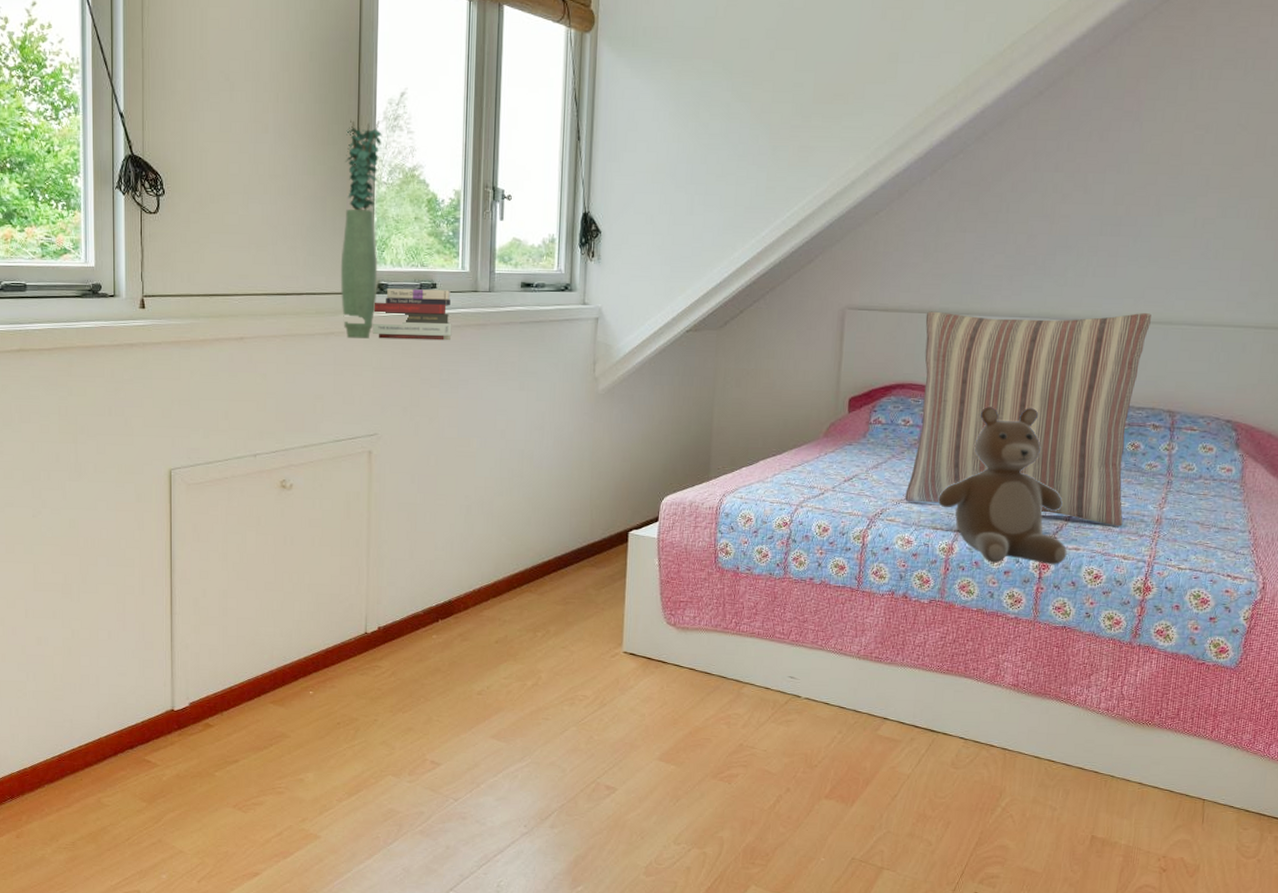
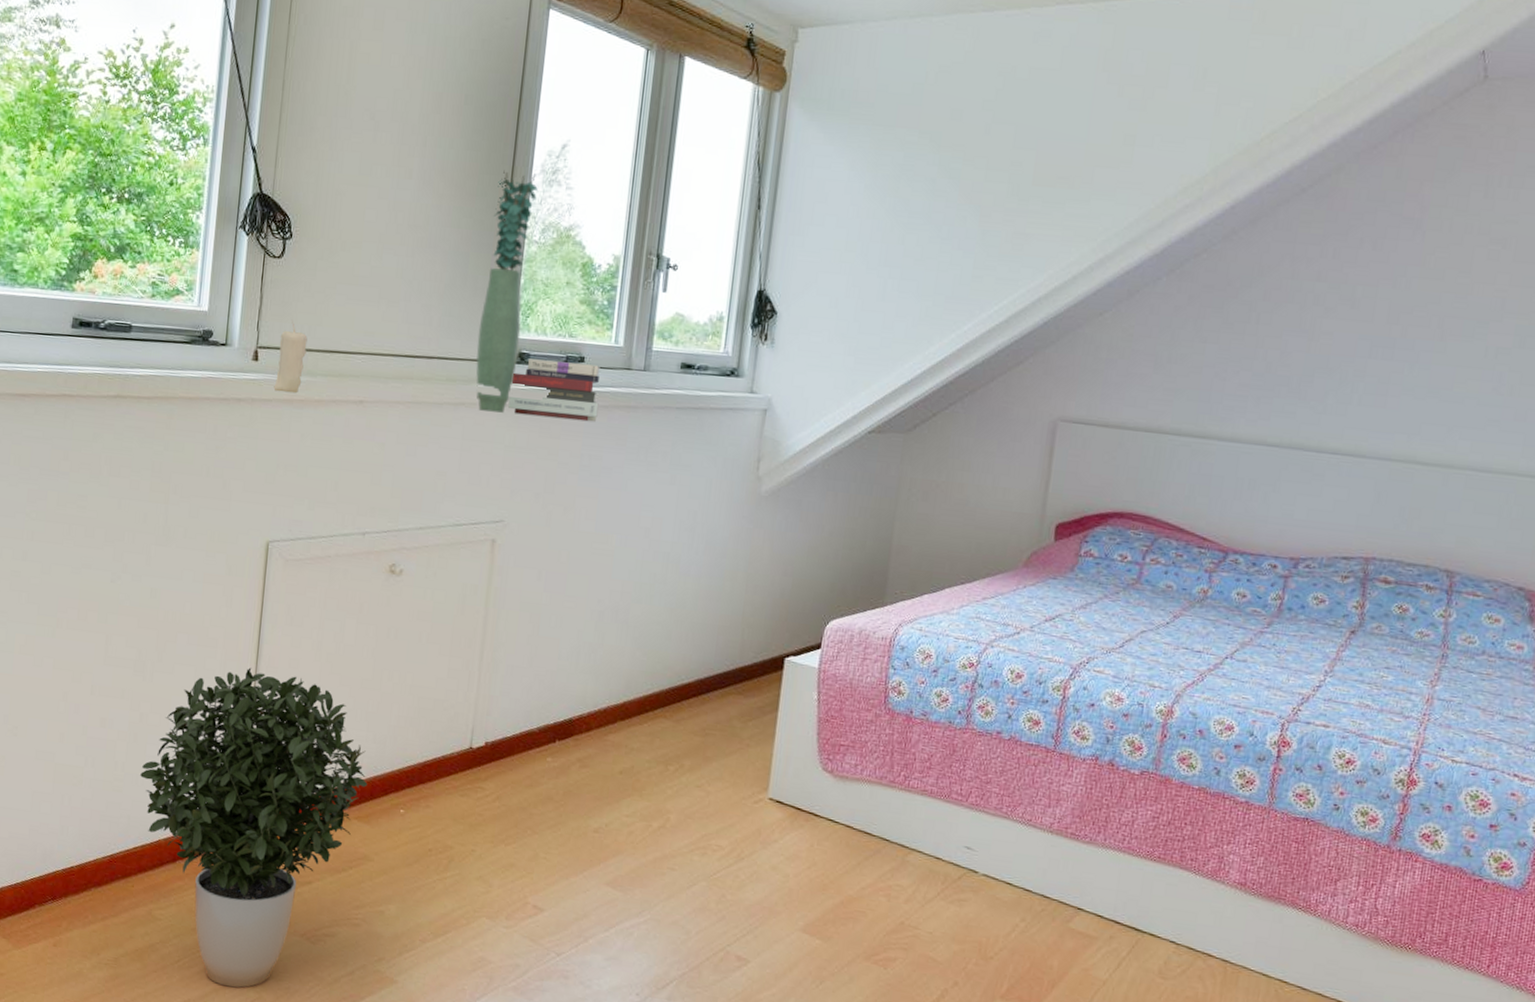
potted plant: none [78,581,279,857] -> present [140,667,368,988]
candle: none [162,269,188,335] -> present [273,320,308,394]
pillow: present [905,311,1151,526] -> none [1117,431,1429,704]
bear: present [937,407,1067,565] -> none [1156,547,1314,743]

